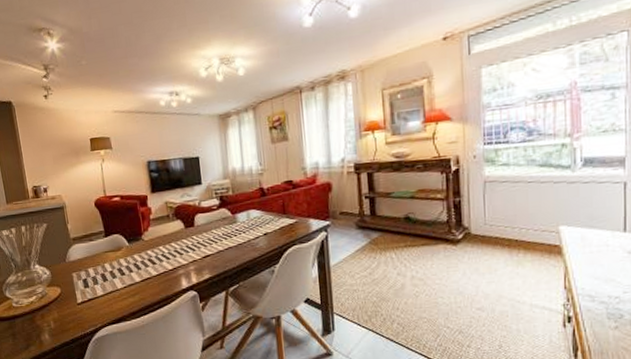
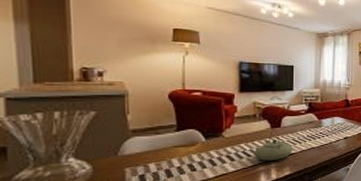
teapot: none [171,229,210,264] -> present [253,129,293,161]

